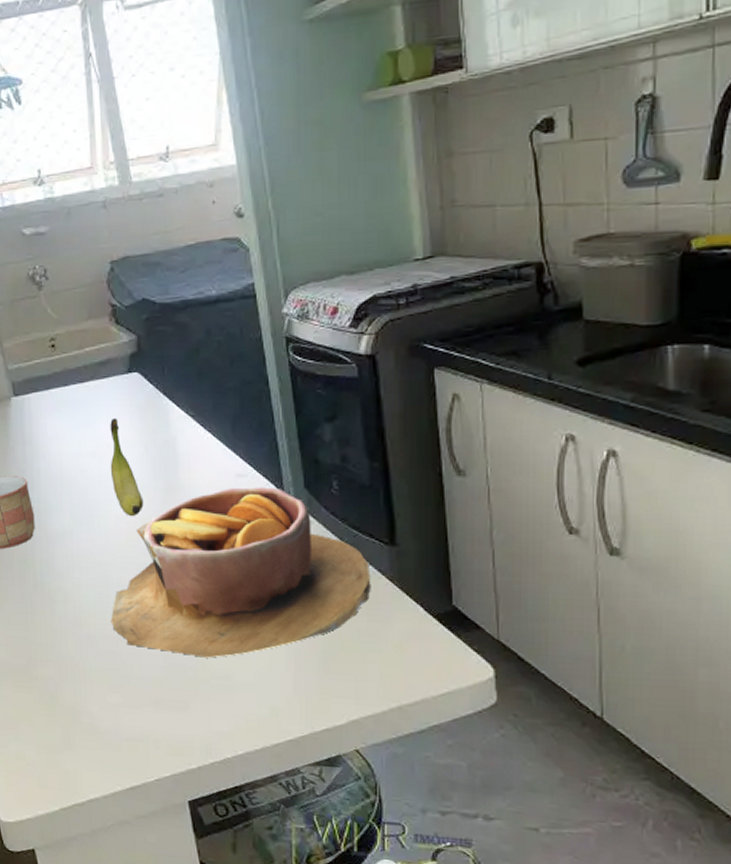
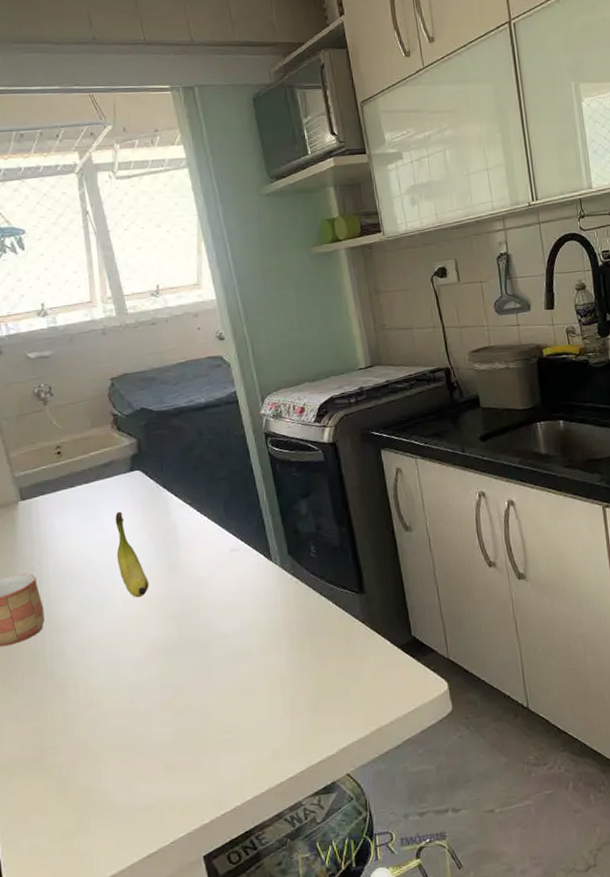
bowl: present [110,487,371,658] -> none [122,557,348,717]

